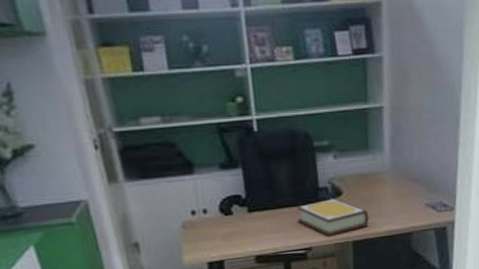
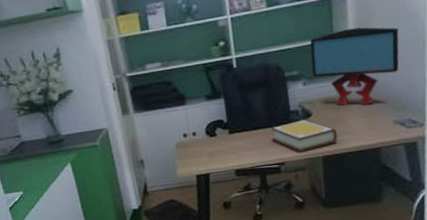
monitor: none [342,96,434,185] -> present [310,27,399,106]

